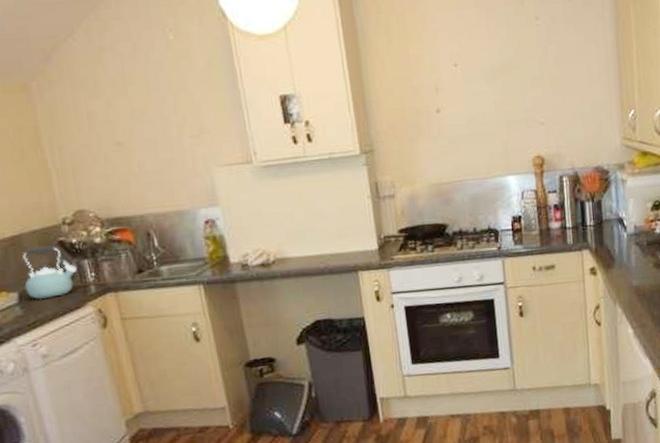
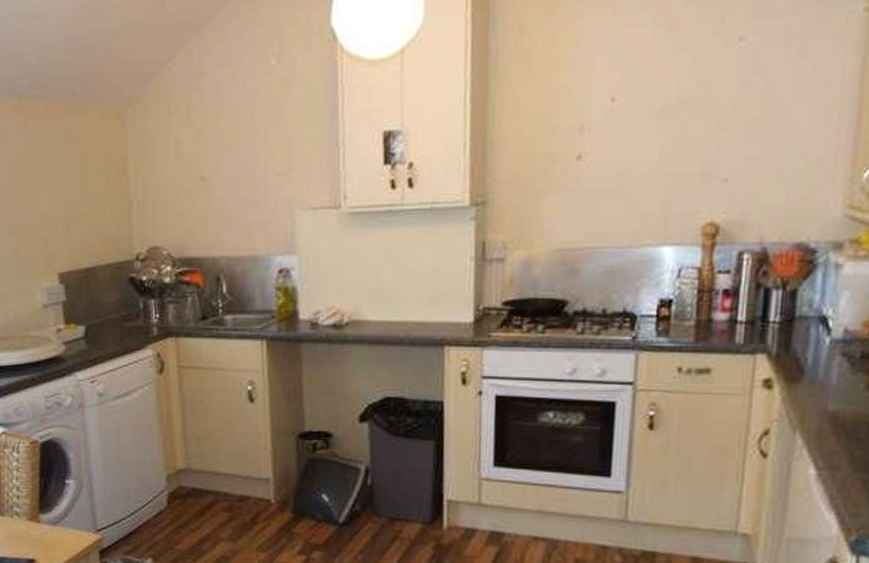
kettle: present [23,245,77,300] -> none [92,281,143,336]

